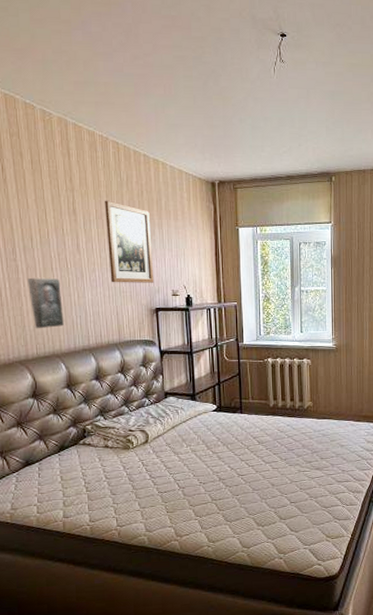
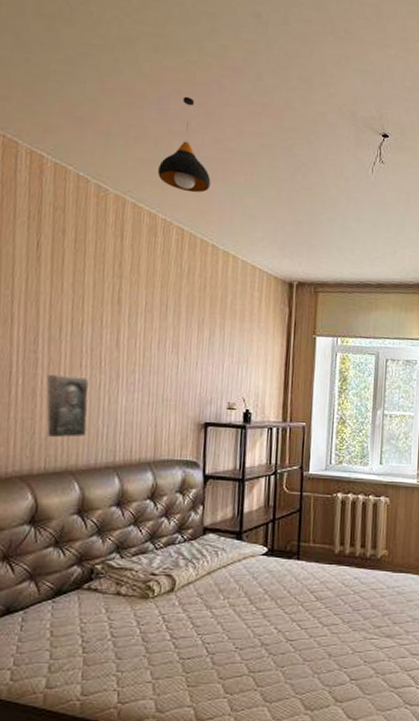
pendant light: none [90,18,136,109] -> present [158,96,211,193]
wall art: present [105,200,154,283] -> none [152,291,211,392]

